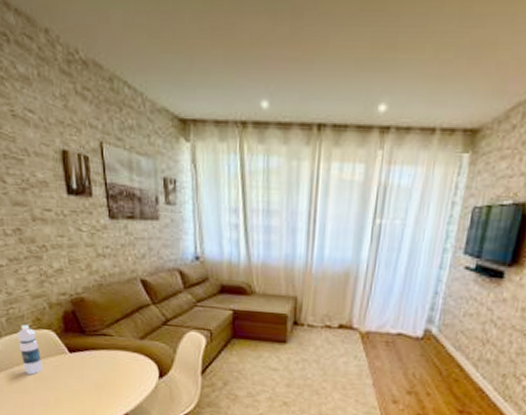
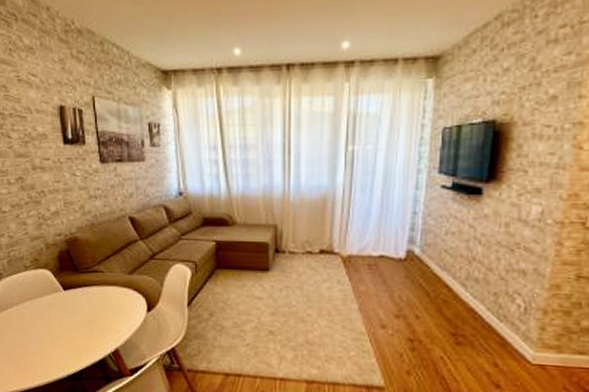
water bottle: present [16,325,43,375] -> none [16,266,39,313]

